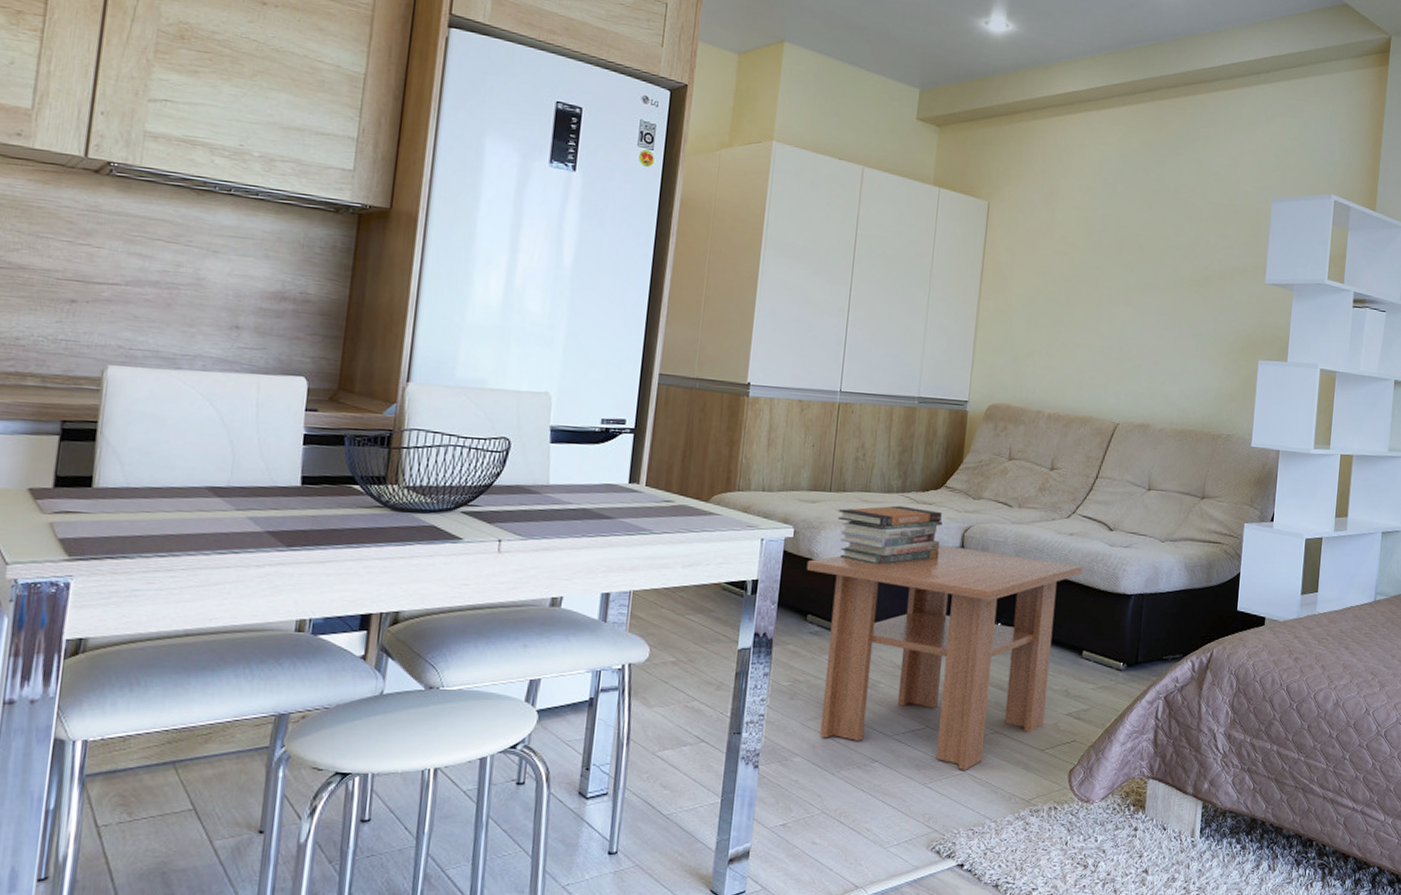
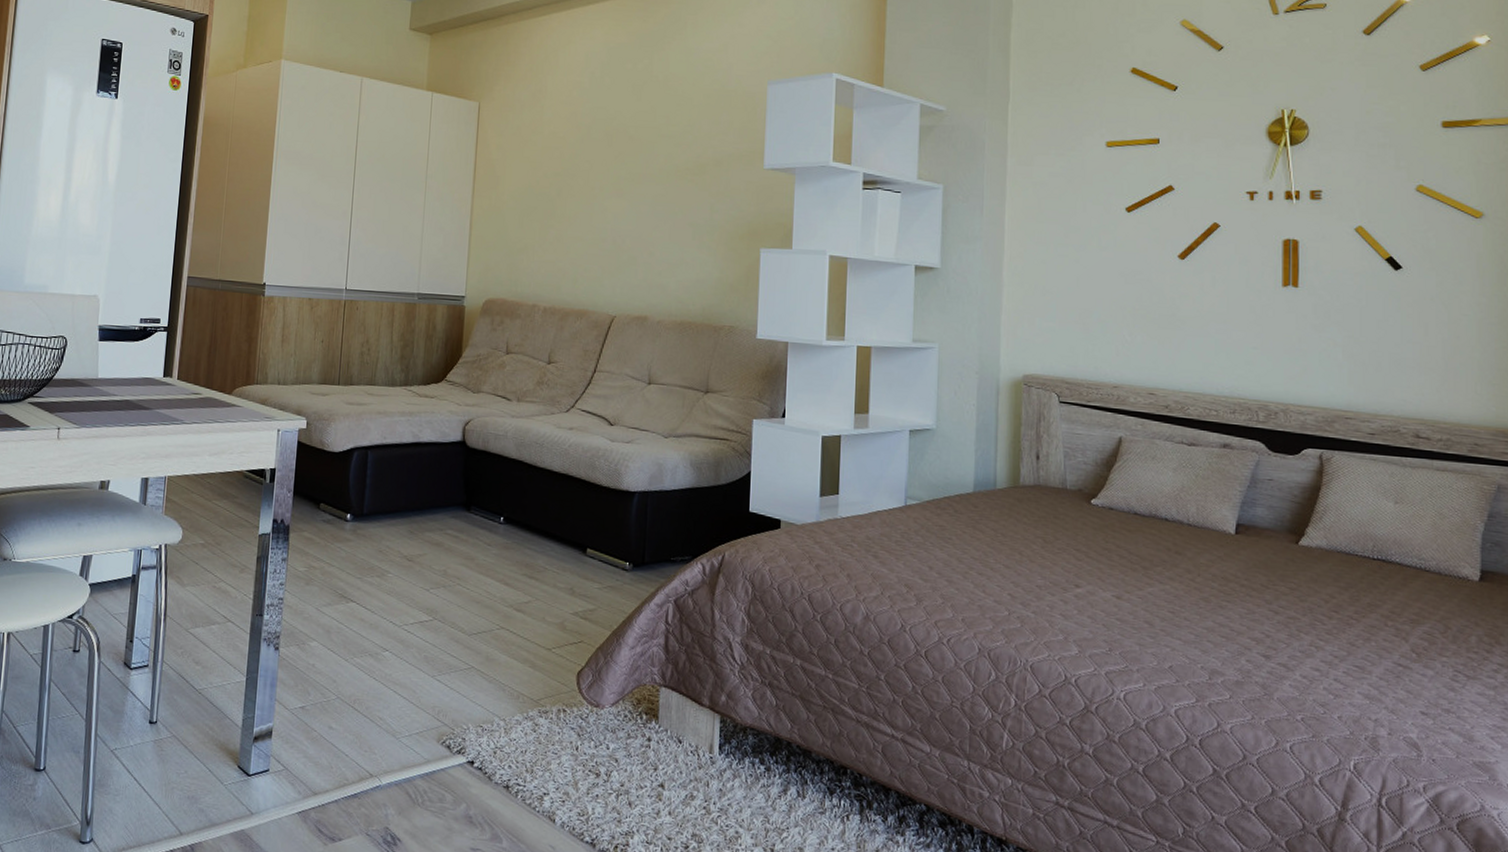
coffee table: present [806,544,1083,770] -> none [318,437,584,665]
book stack: present [837,505,942,565] -> none [345,398,444,457]

